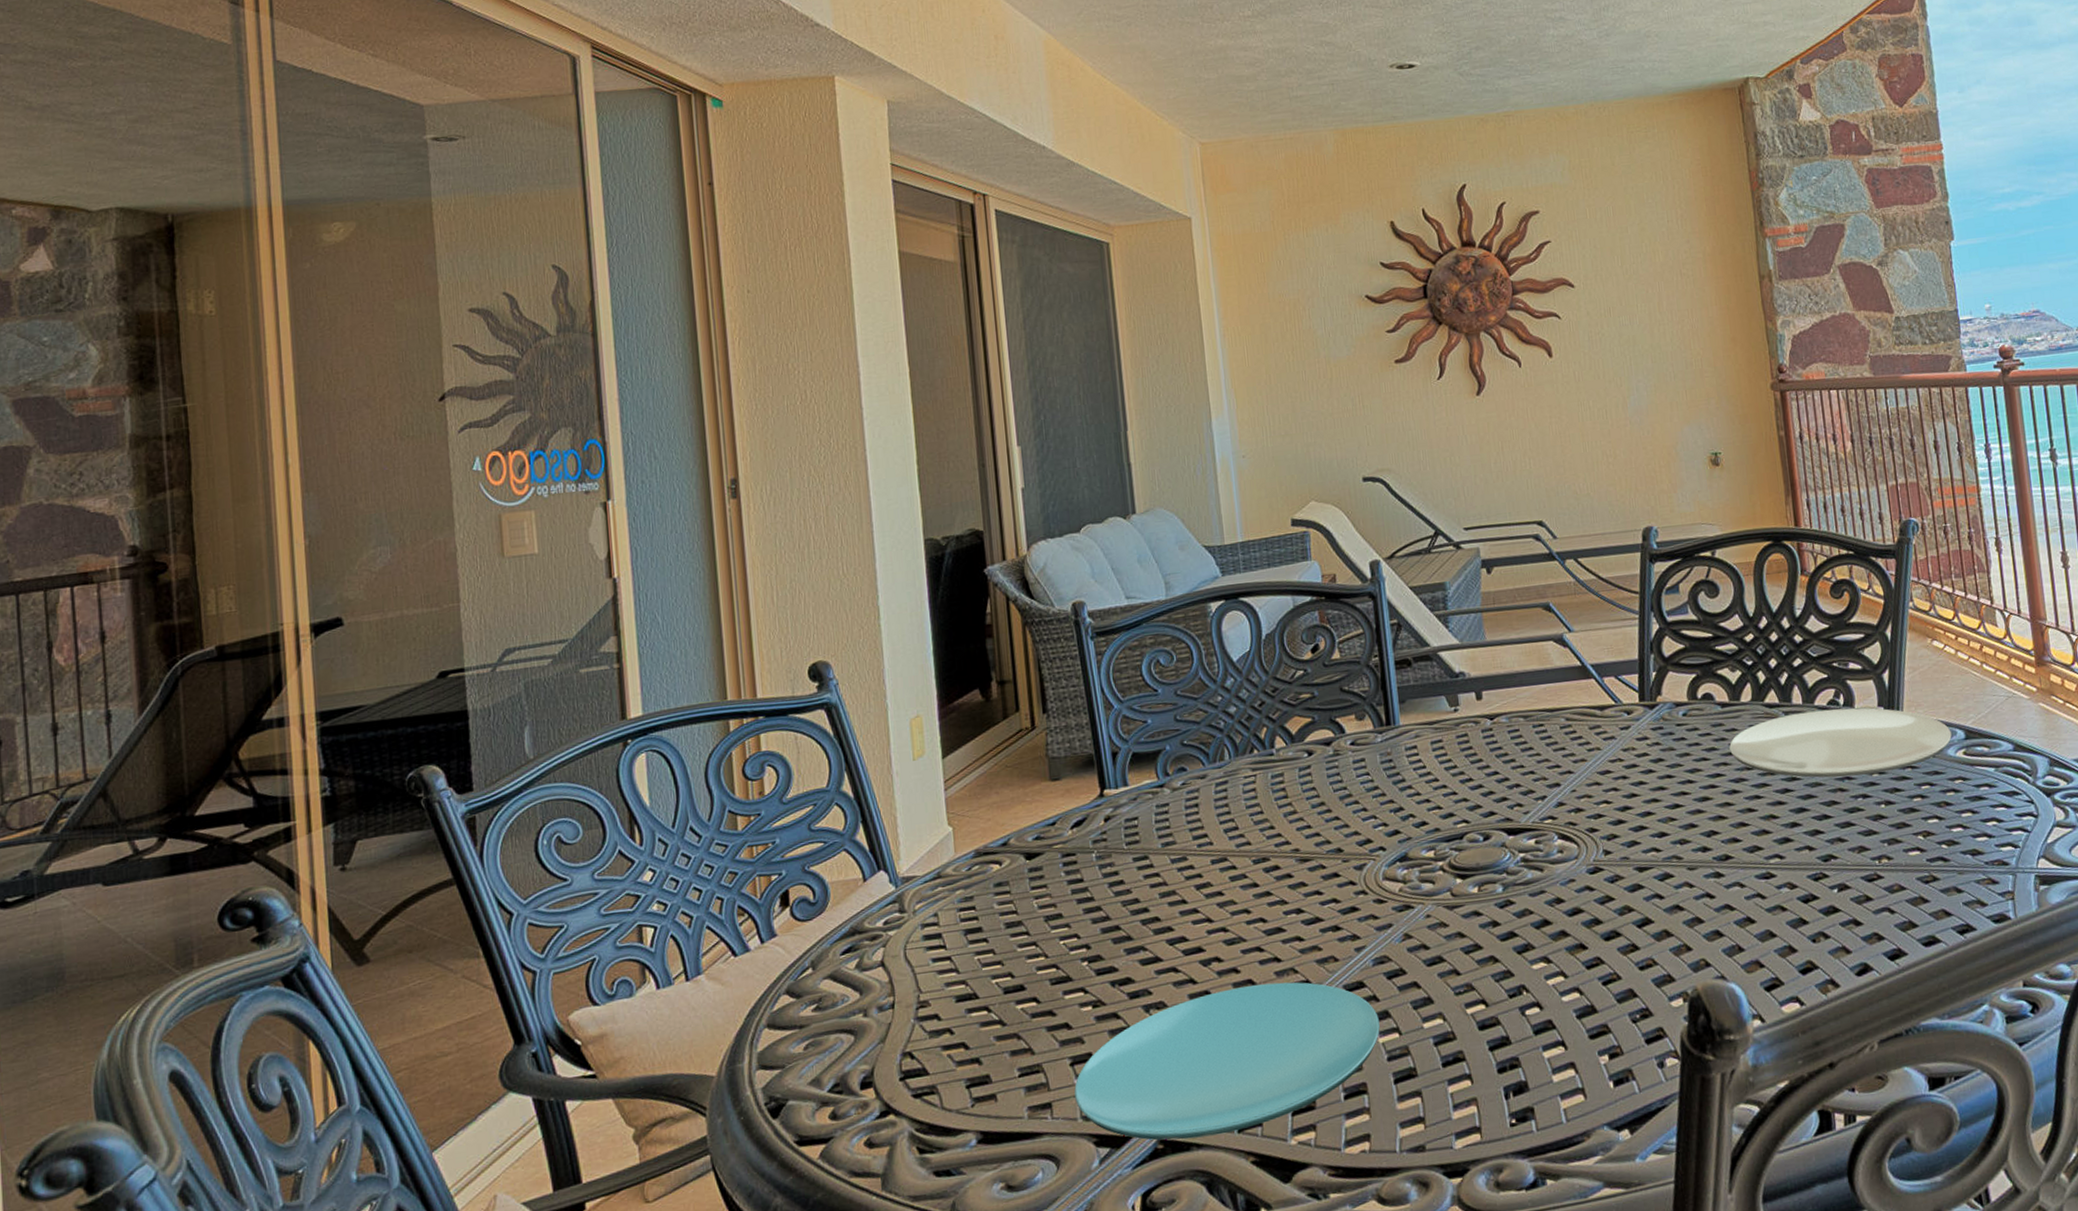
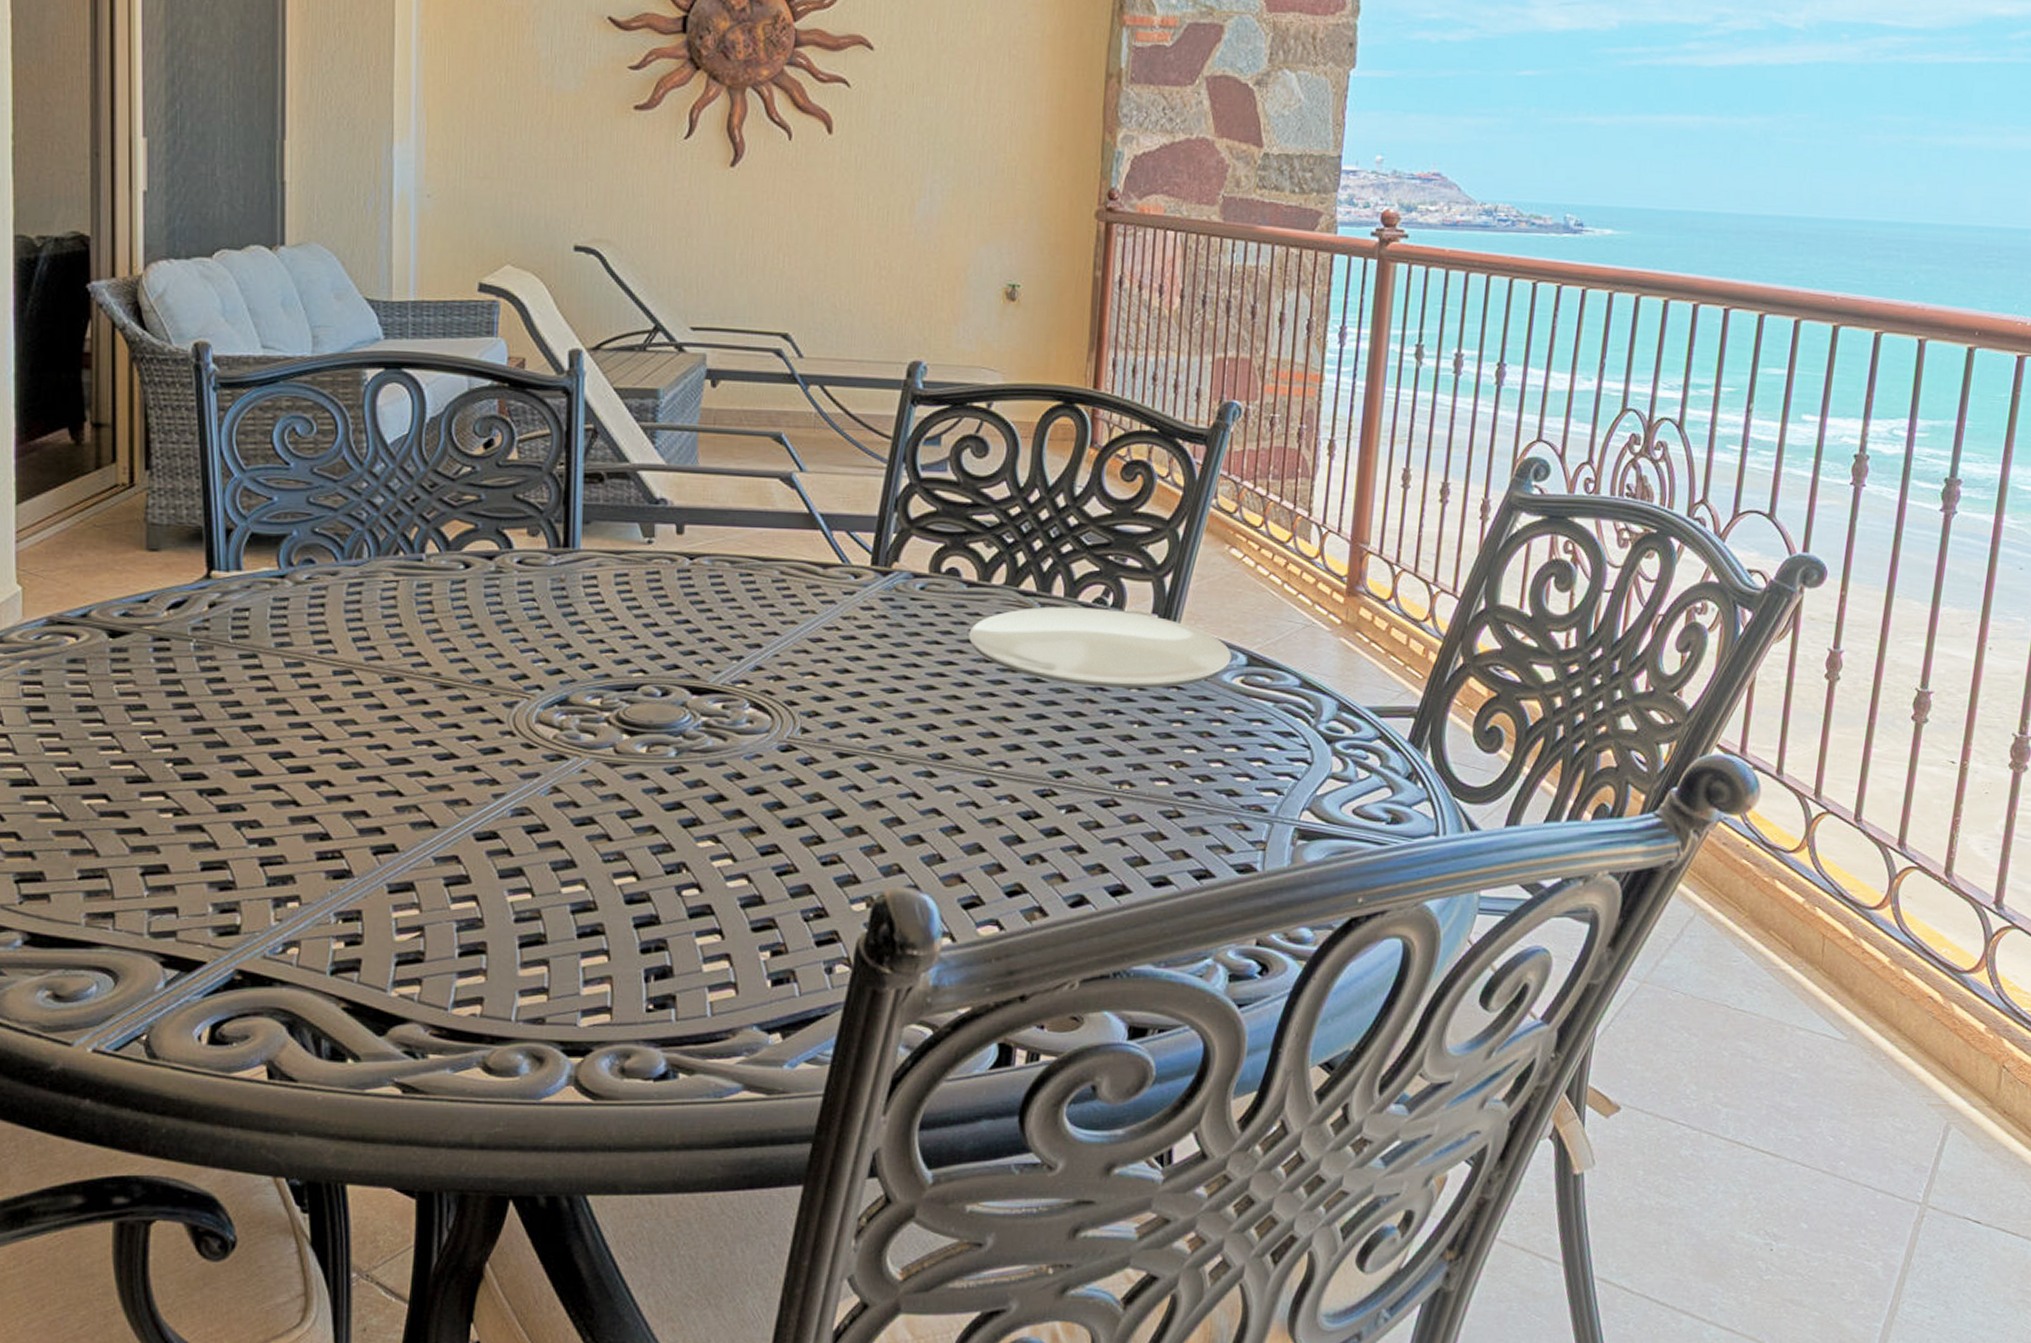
plate: present [1074,982,1380,1141] -> none [143,818,510,974]

